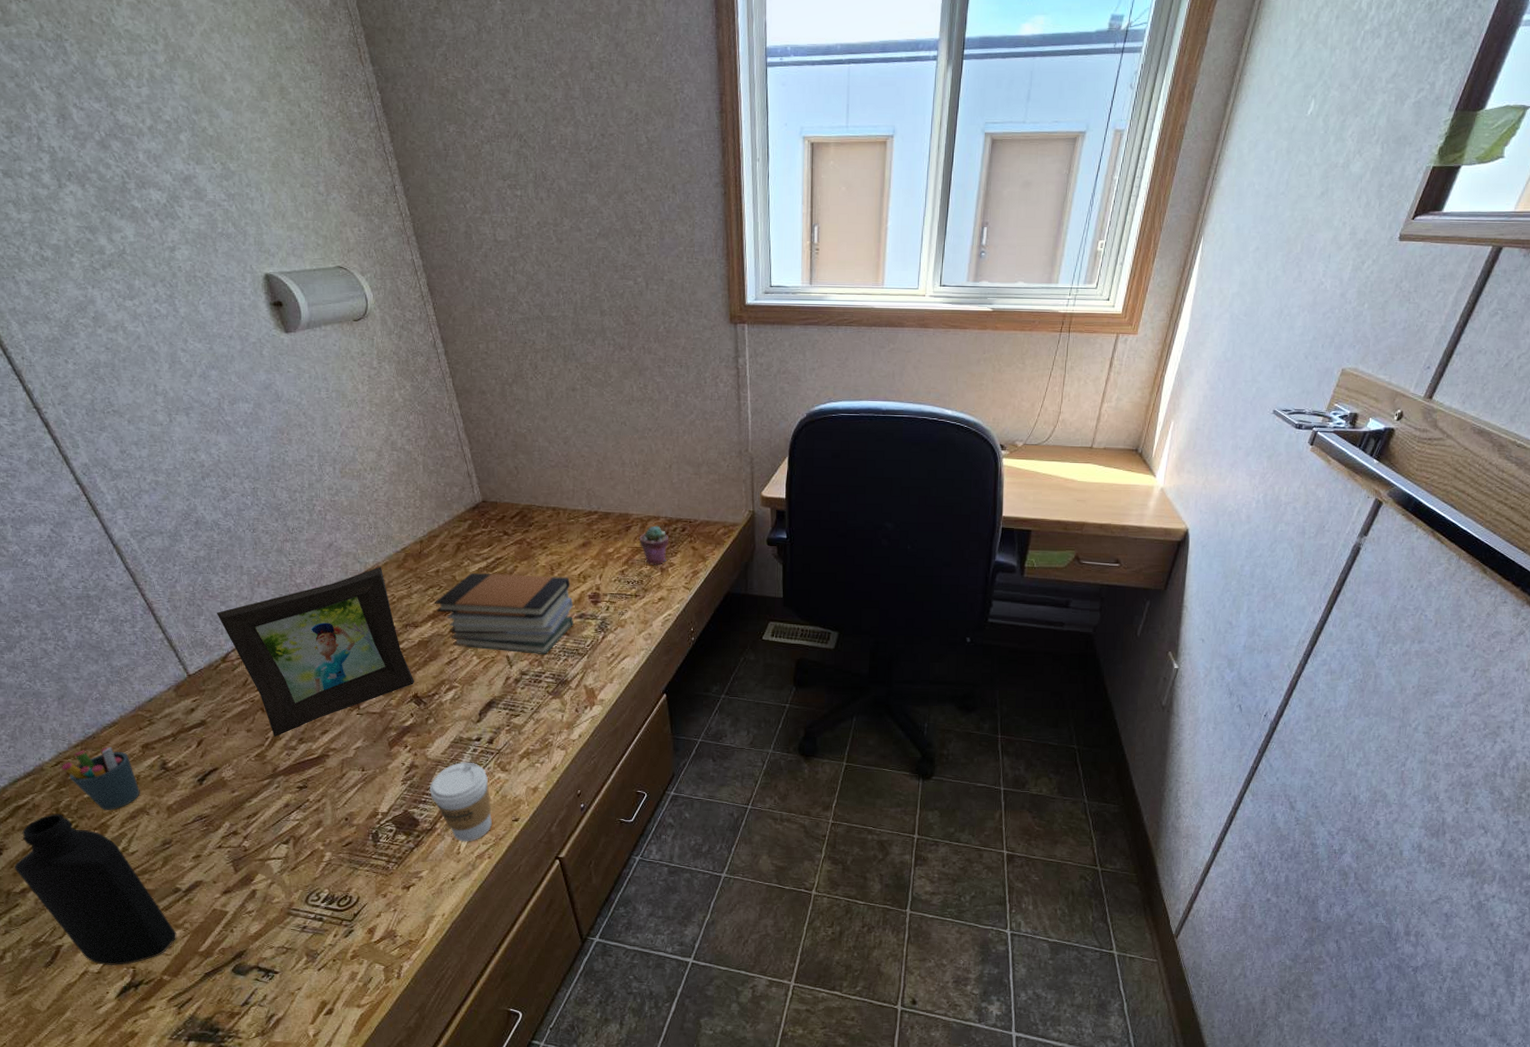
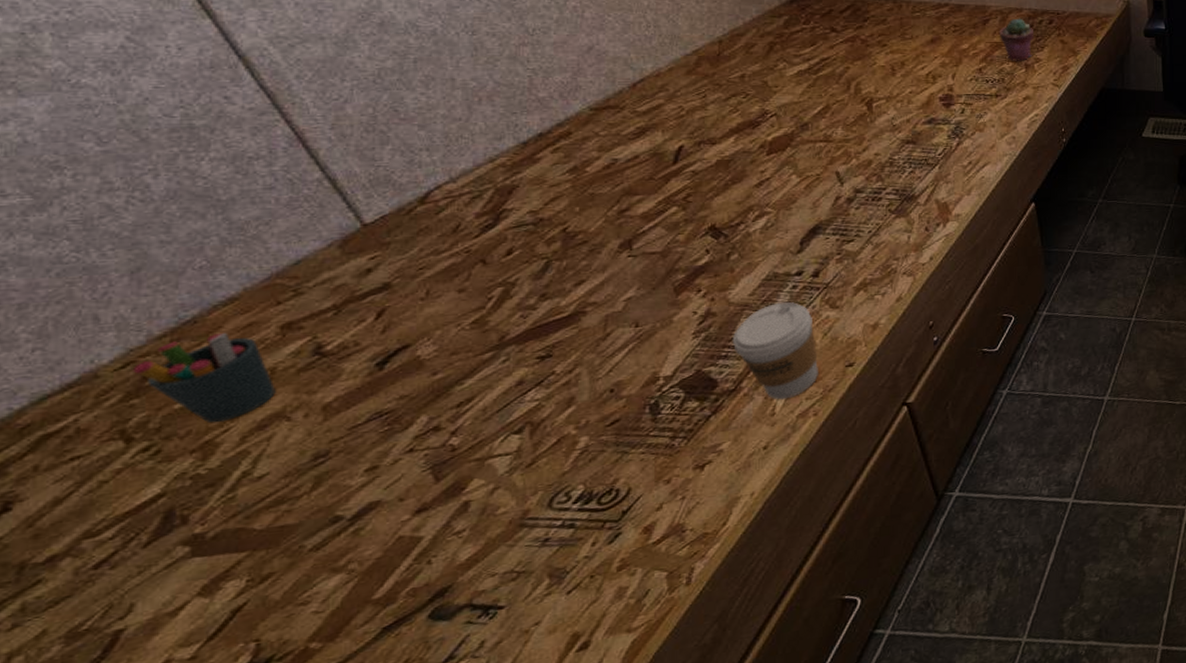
bottle: present [14,813,177,966] -> none [35,436,335,646]
picture frame: present [217,566,414,737] -> none [412,73,711,296]
book stack: present [434,573,574,654] -> none [738,76,921,168]

